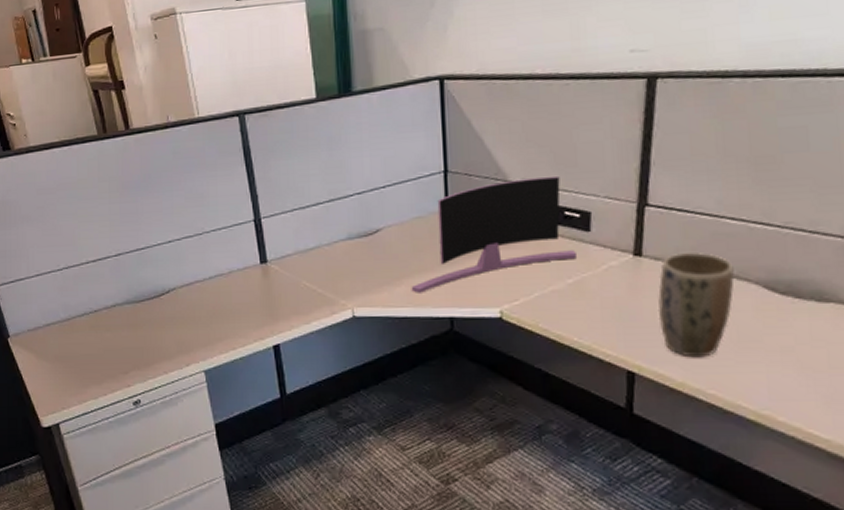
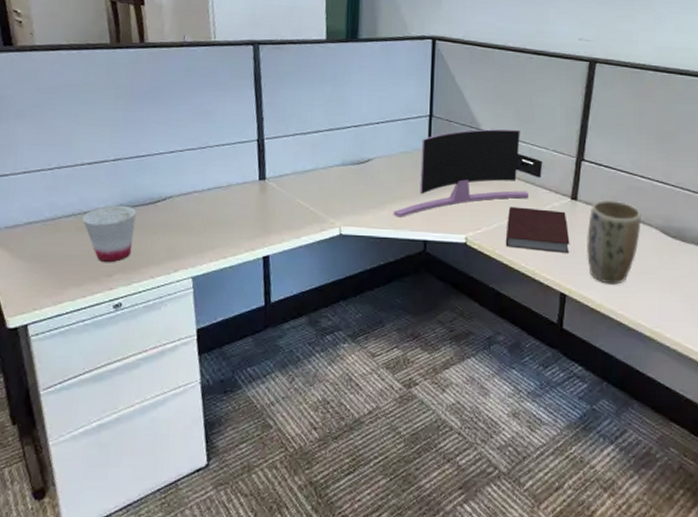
cup: none [93,301,144,359] -> present [81,205,136,262]
notebook: none [550,270,636,323] -> present [505,206,570,253]

